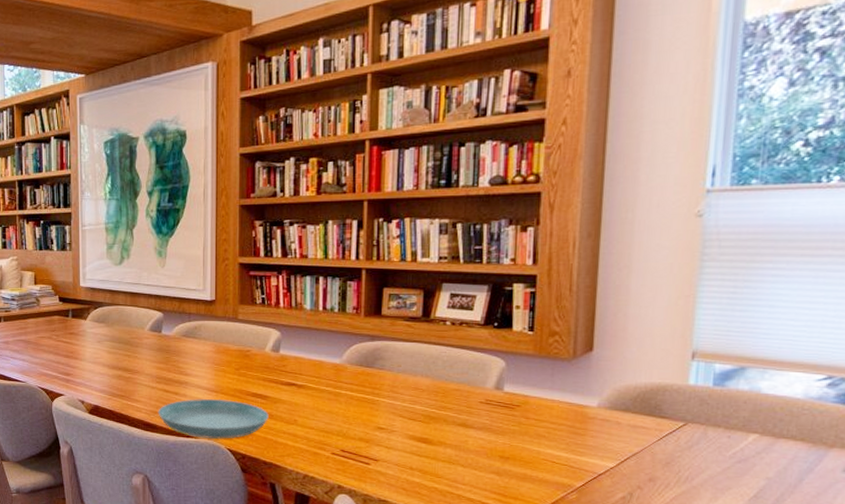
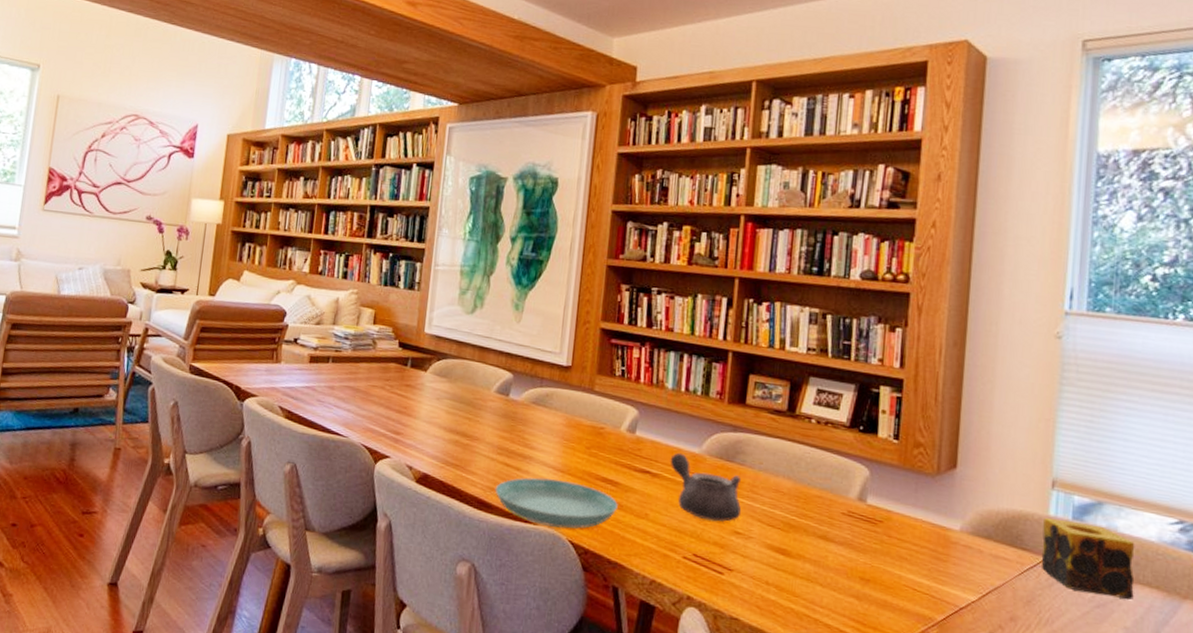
teapot: none [313,364,384,421] -> present [670,452,742,522]
candle: none [680,387,780,453] -> present [1040,518,1135,600]

